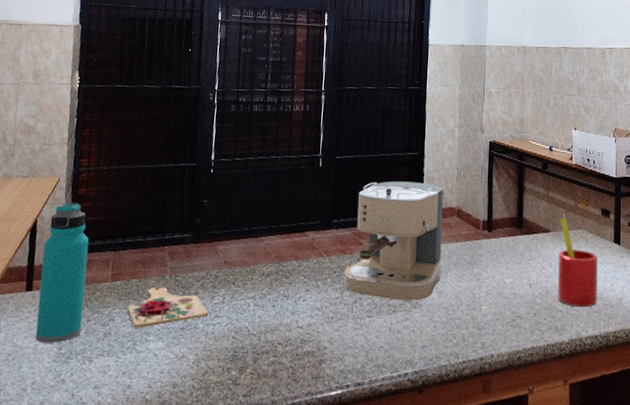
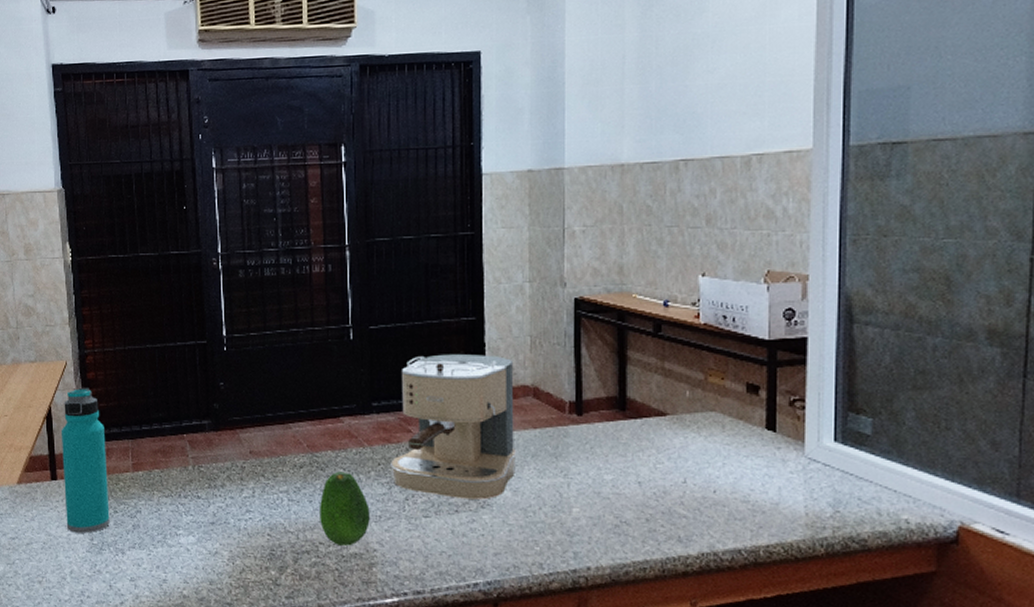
cutting board: present [127,286,209,329] -> none [153,478,239,522]
fruit: none [280,279,324,345] -> present [320,471,370,546]
straw: present [558,218,598,308] -> none [681,397,740,514]

